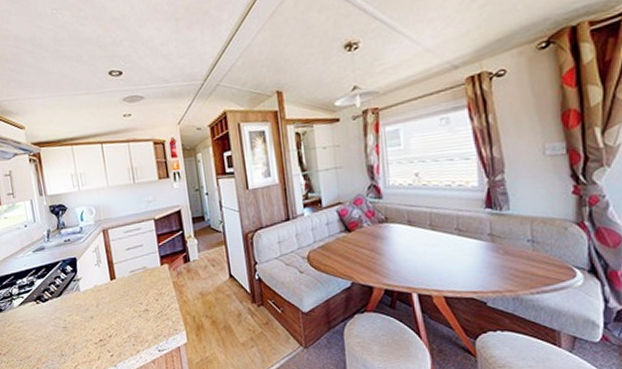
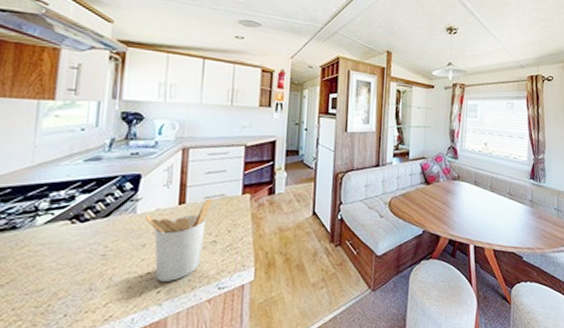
utensil holder: none [87,272,139,347] -> present [145,198,213,281]

